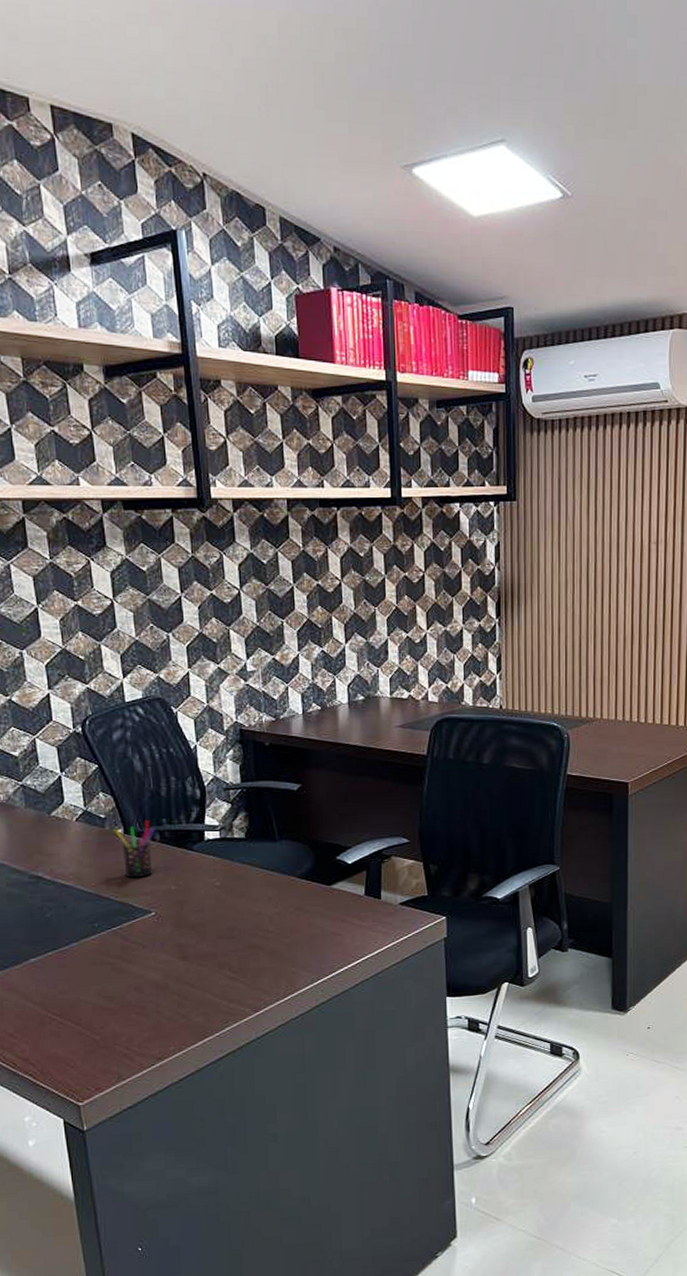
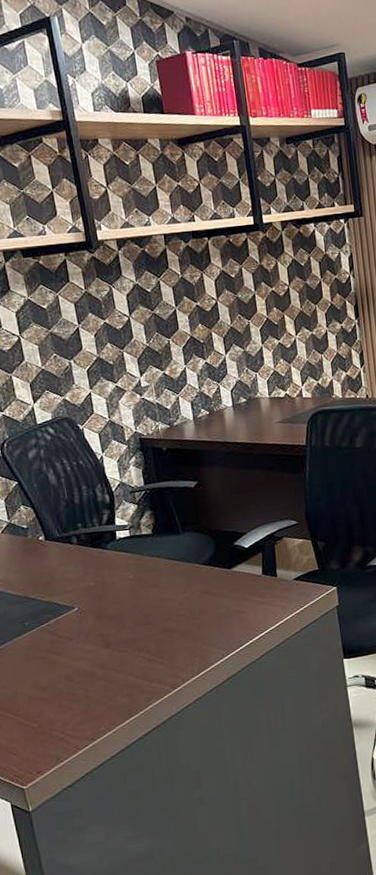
pen holder: present [115,820,156,878] -> none [37,526,73,580]

